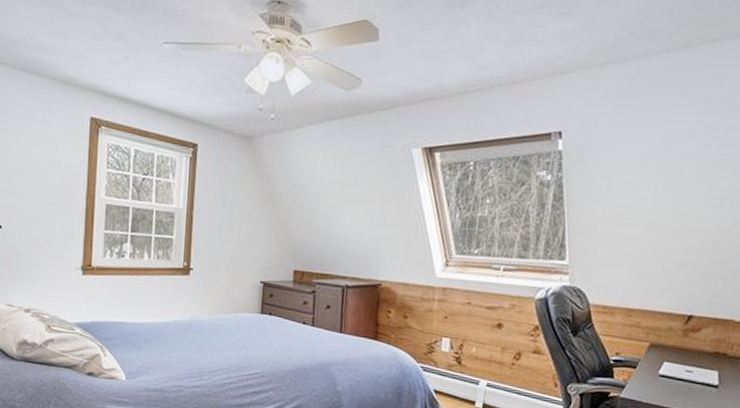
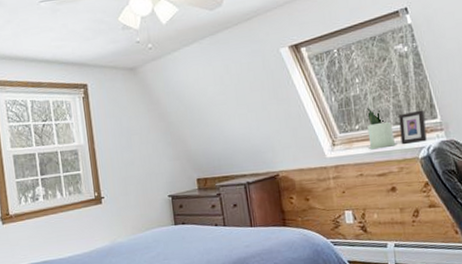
planter: none [483,233,515,281] -> present [366,108,398,150]
picture frame: none [519,247,553,282] -> present [398,110,427,145]

